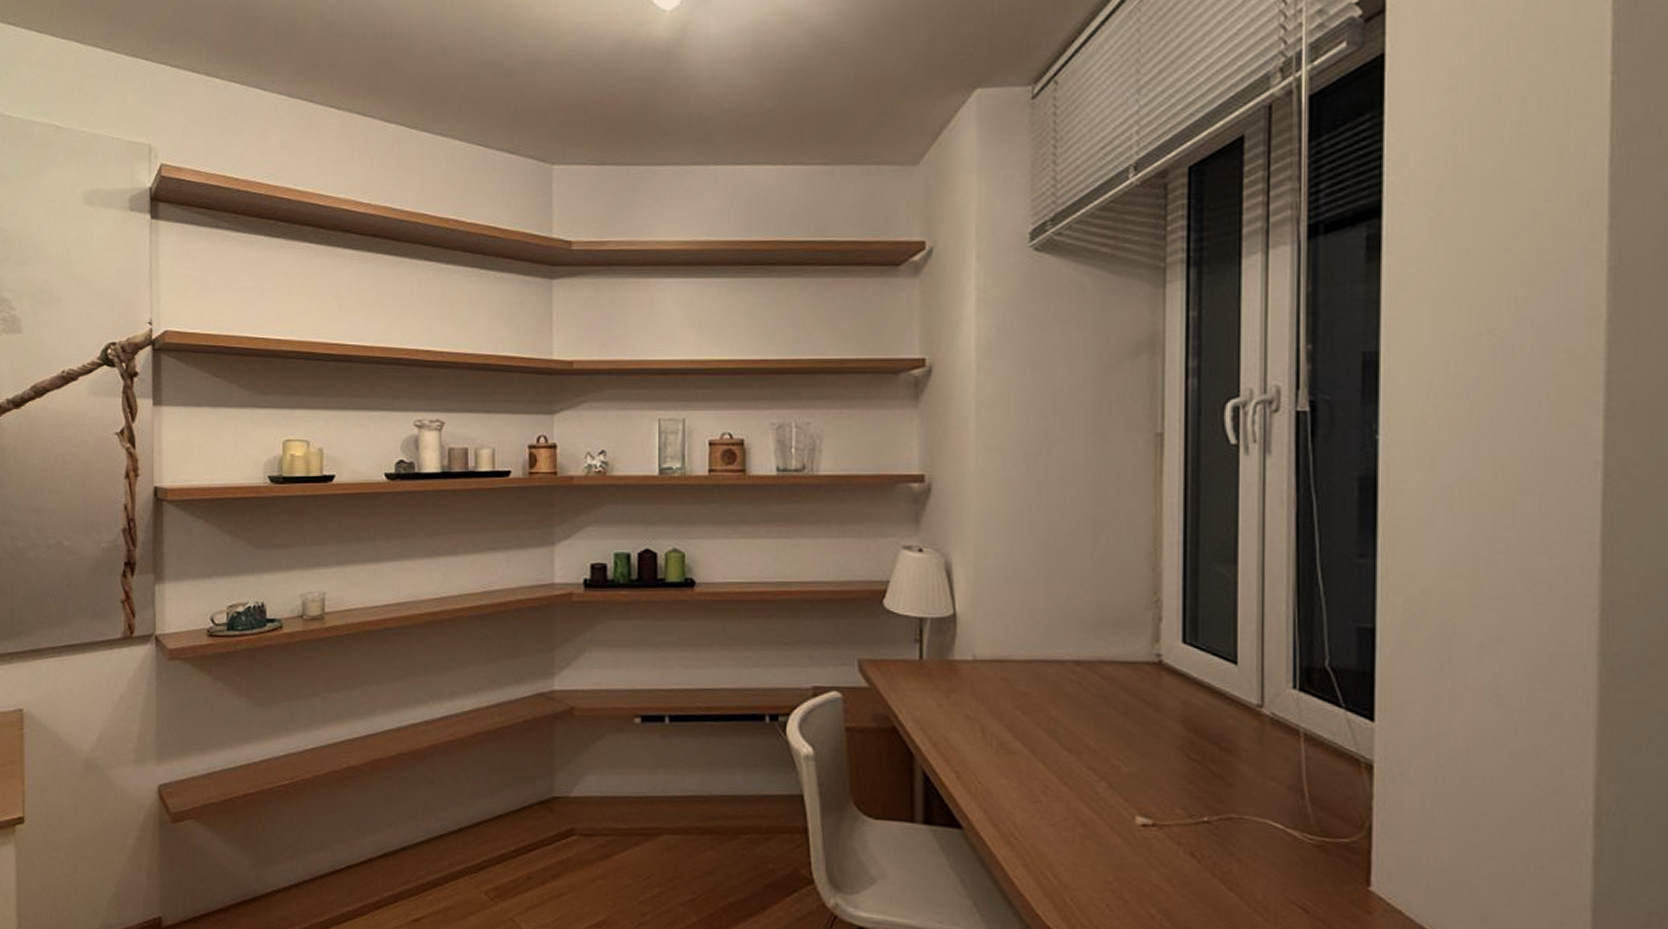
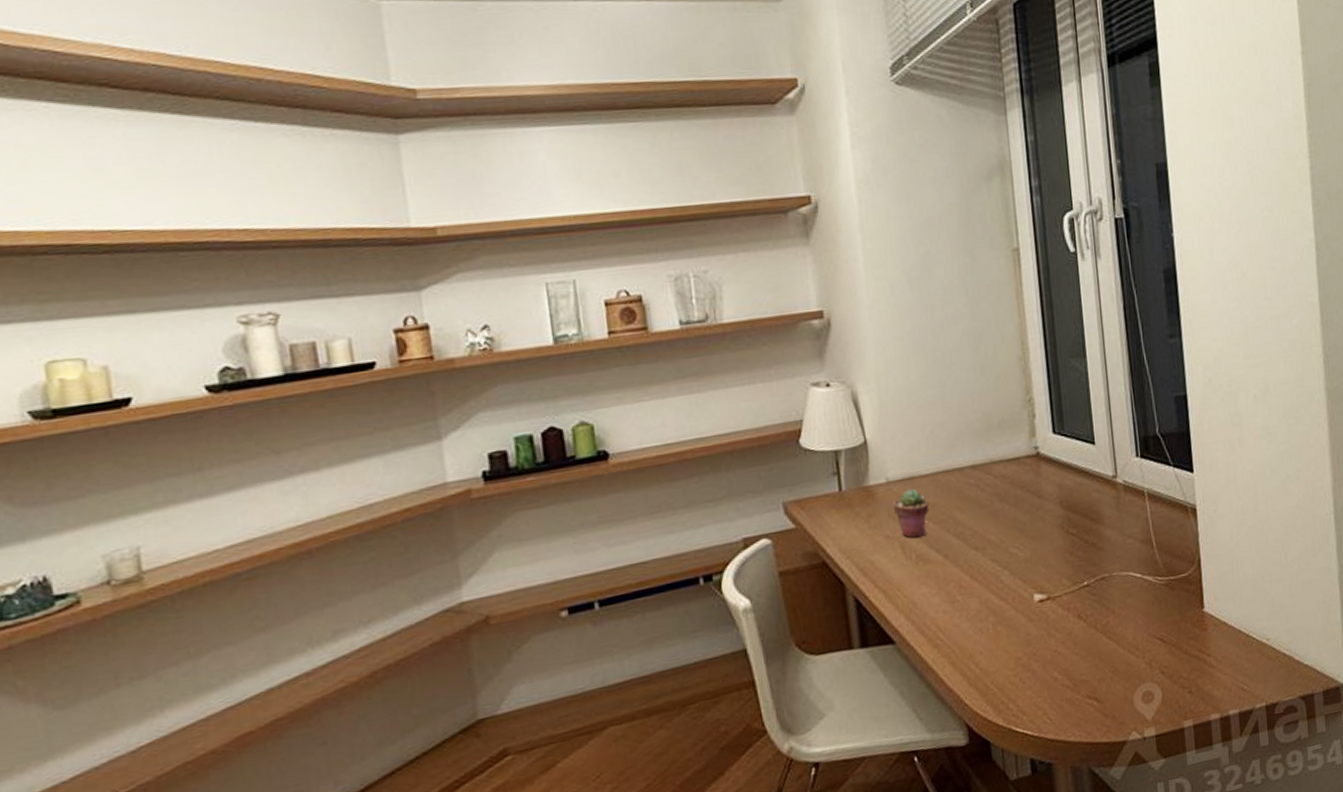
potted succulent: none [978,671,1019,725] -> present [893,488,930,538]

